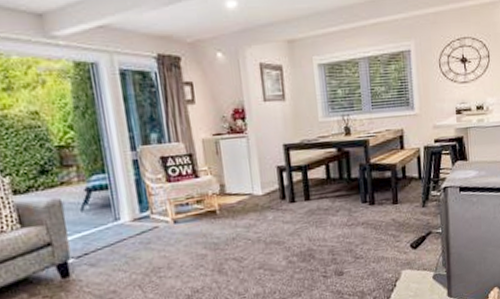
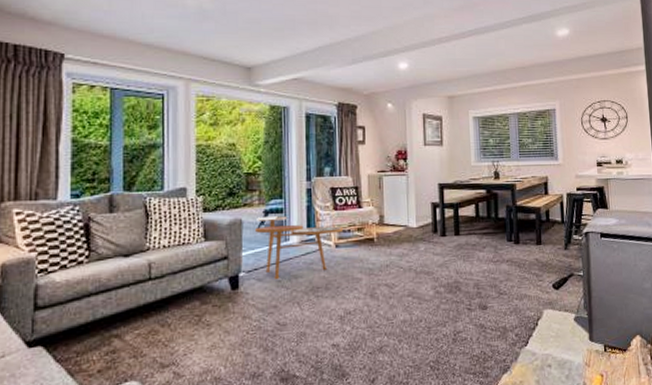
side table: none [77,192,181,264] -> present [254,216,344,280]

